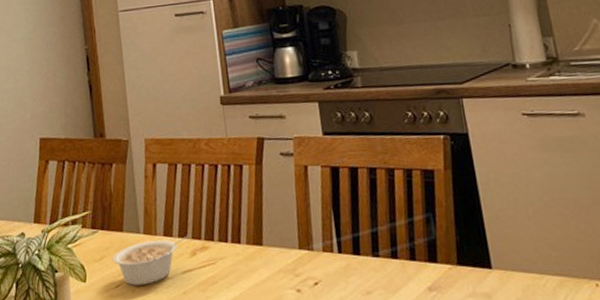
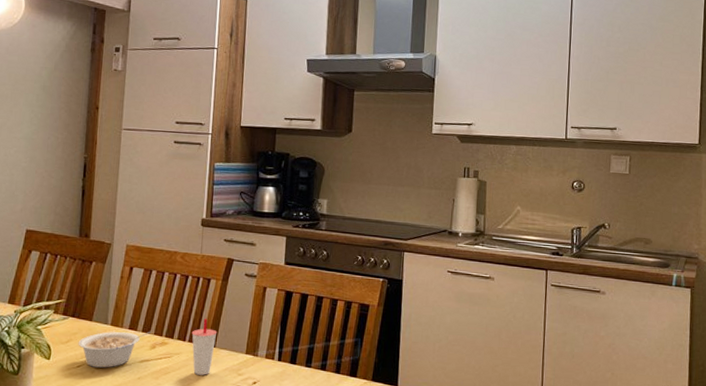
cup: none [233,212,263,281] -> present [192,318,217,375]

